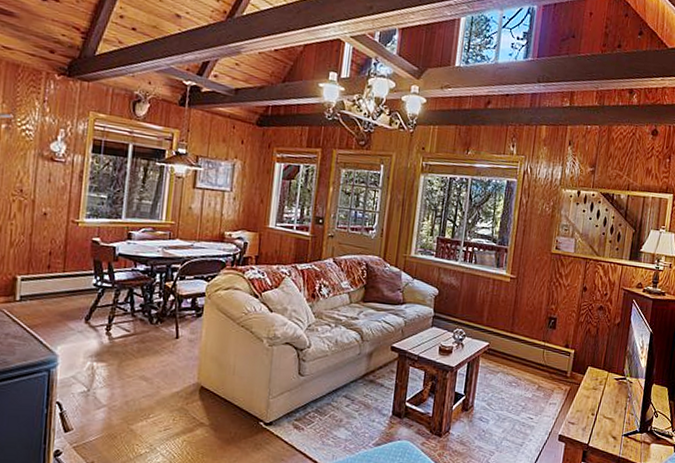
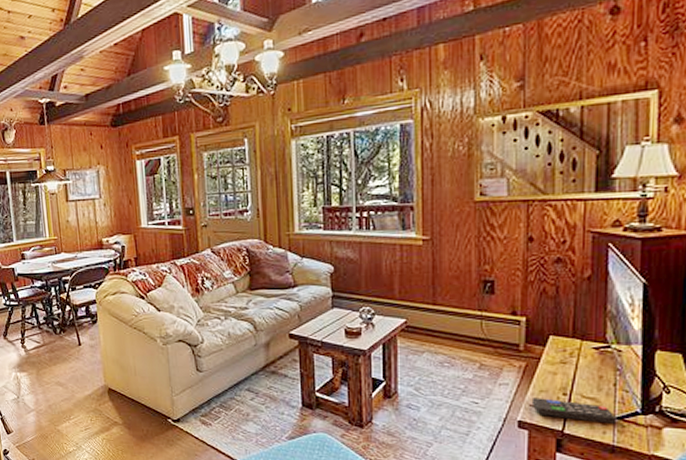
remote control: none [570,416,623,440] -> present [531,398,616,424]

